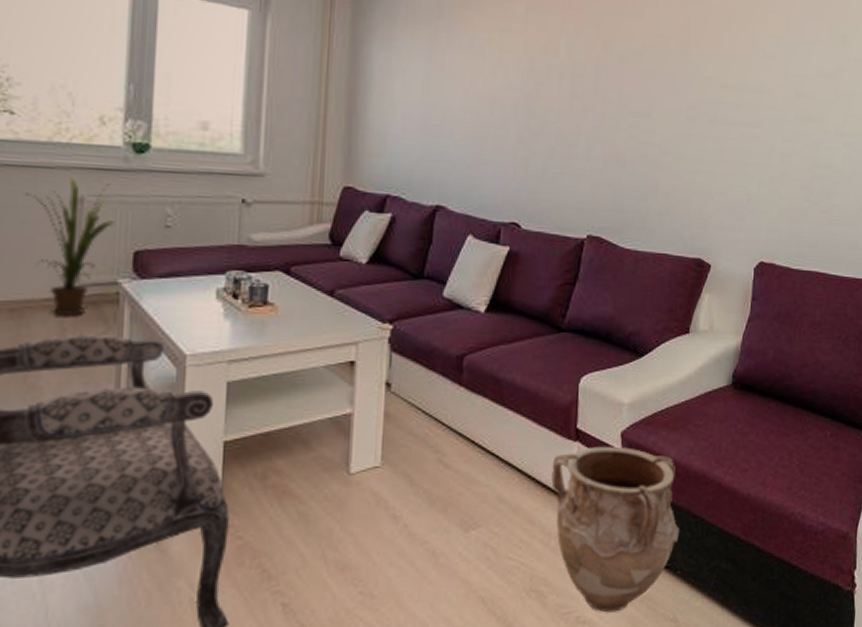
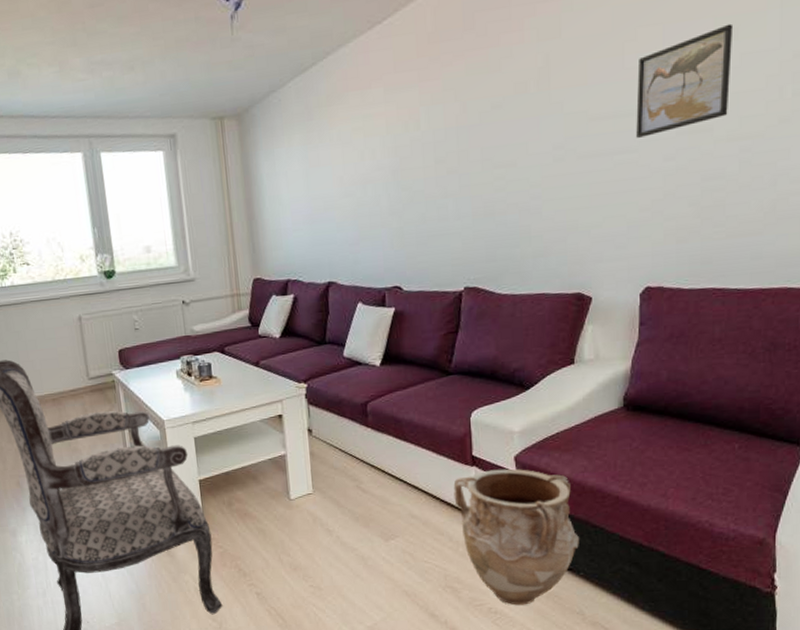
house plant: present [26,177,115,317] -> none [47,303,103,401]
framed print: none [761,30,844,115] -> present [636,23,734,138]

